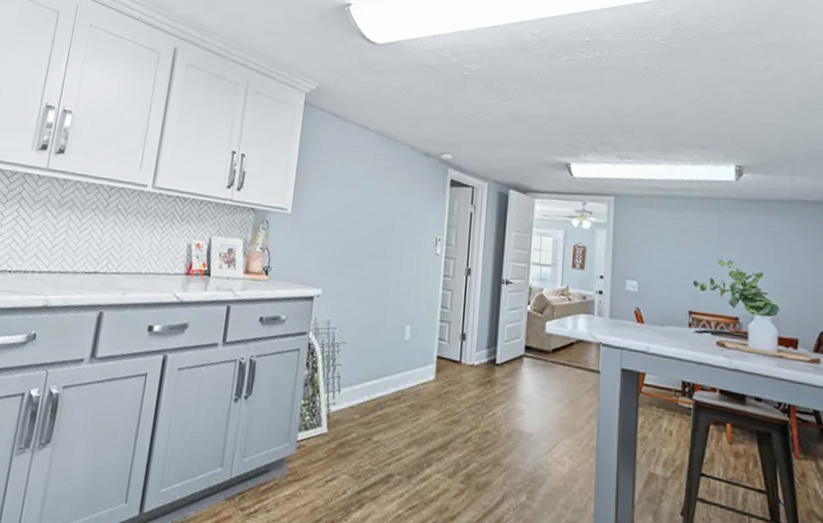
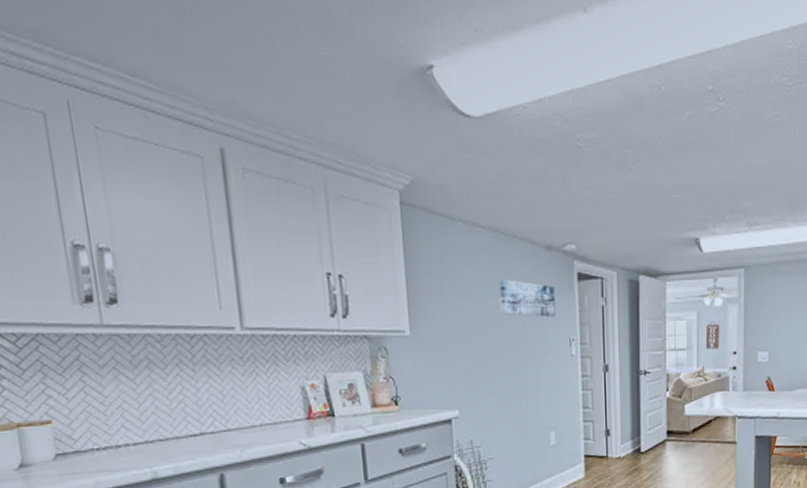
wall art: none [375,175,428,216] -> present [499,279,556,317]

